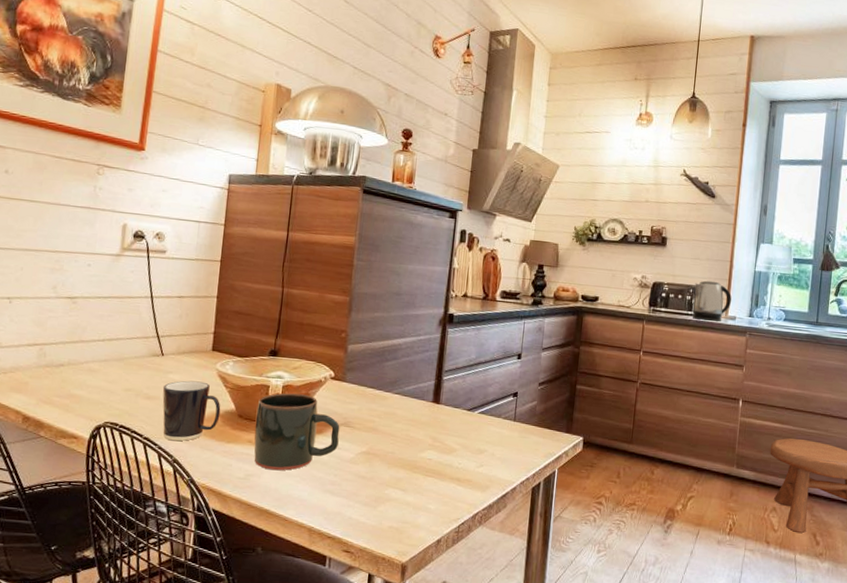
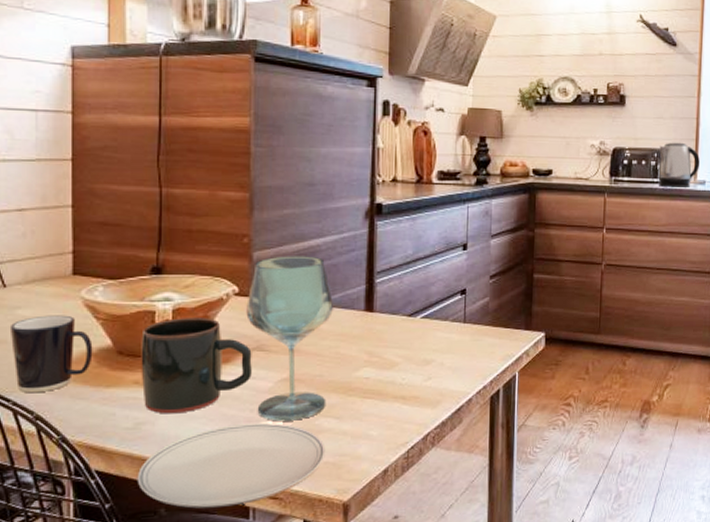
plate: none [242,485,392,554] -> present [137,422,325,509]
wine glass: none [338,350,409,488] -> present [246,256,334,421]

